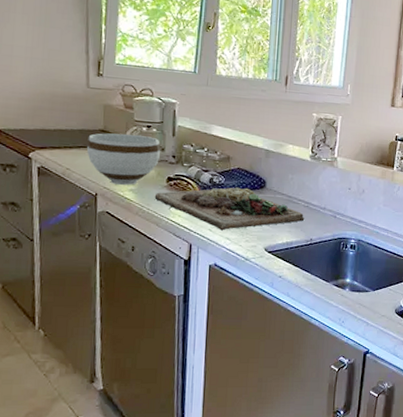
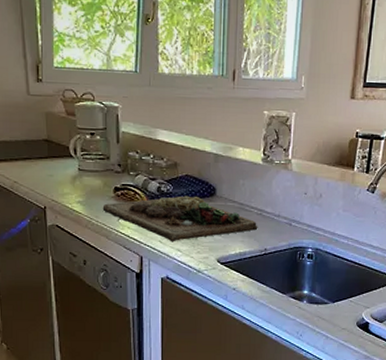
bowl: present [86,133,160,185] -> none [31,142,105,197]

